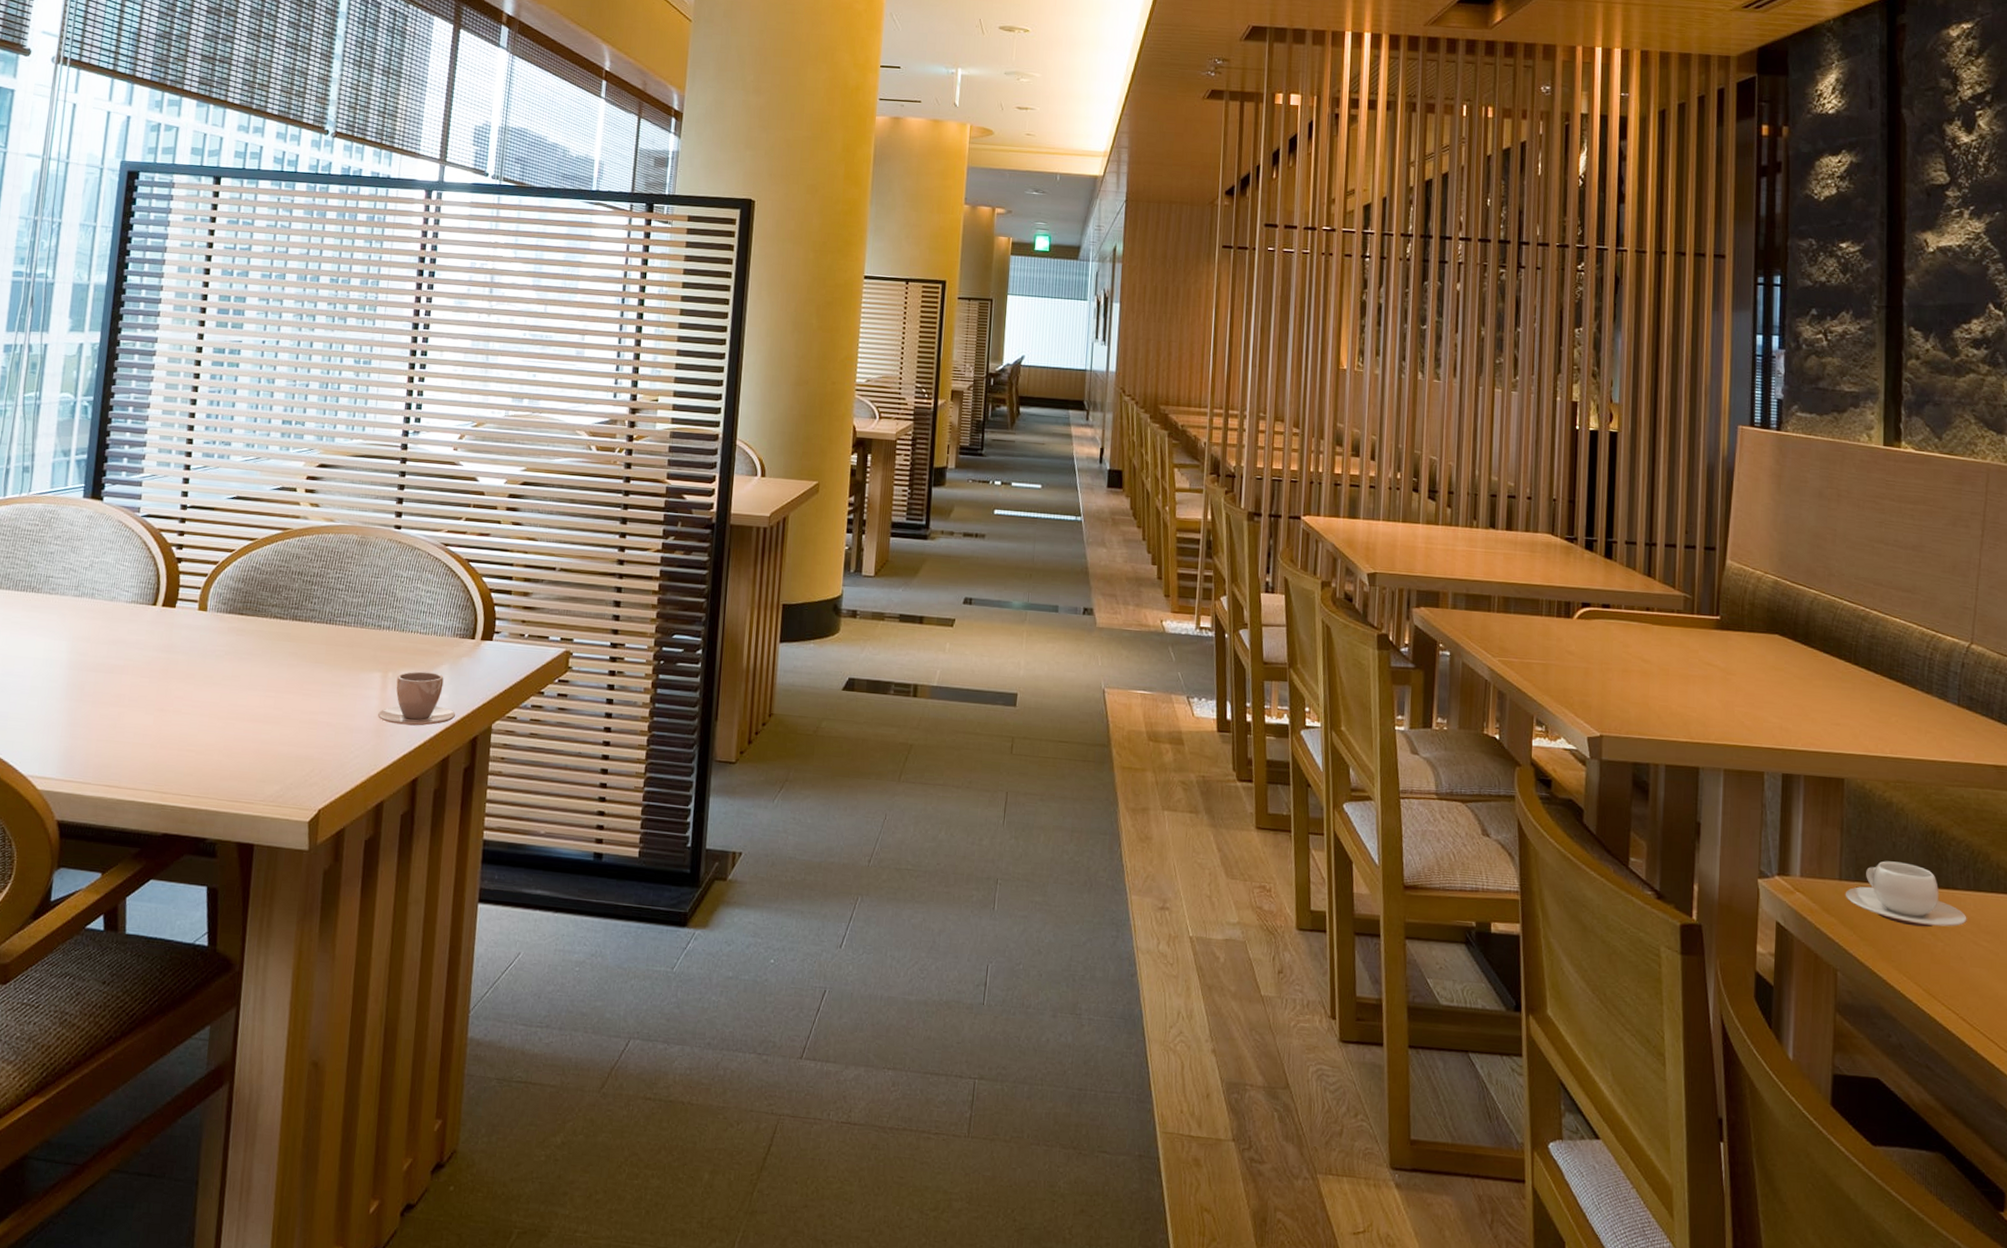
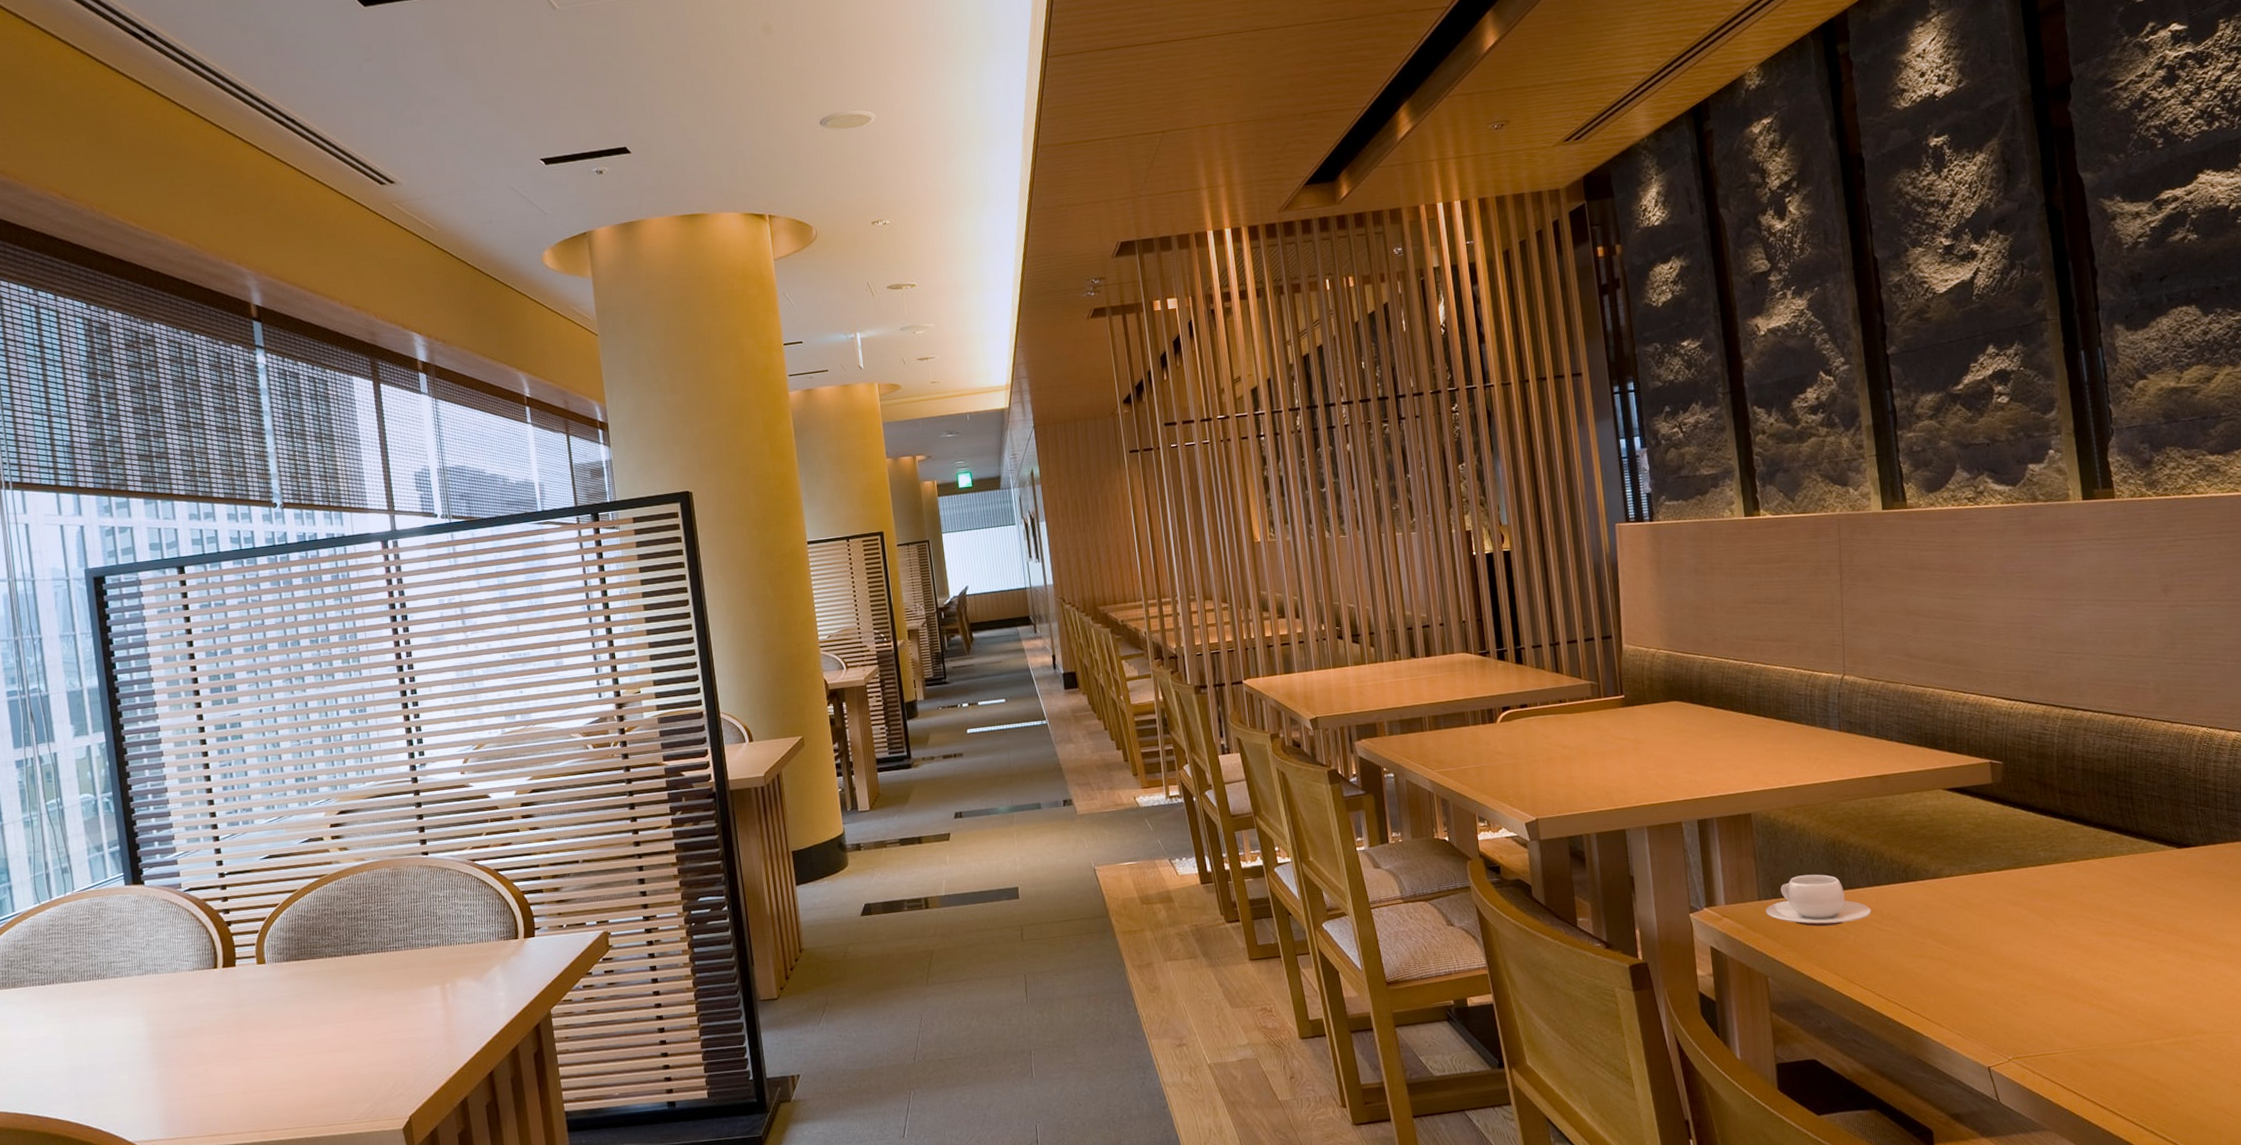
teacup: present [378,671,455,726] -> none [444,975,515,1028]

